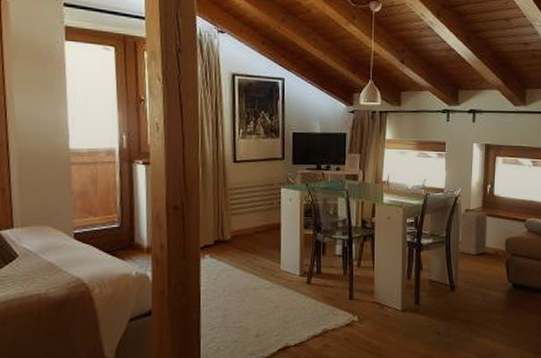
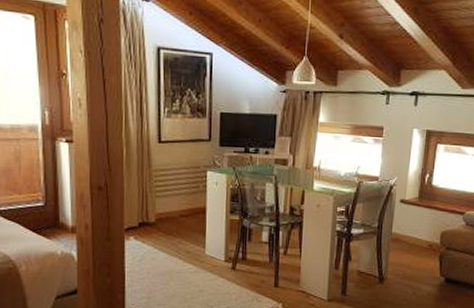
wooden block: present [458,211,488,256] -> none [390,201,424,248]

